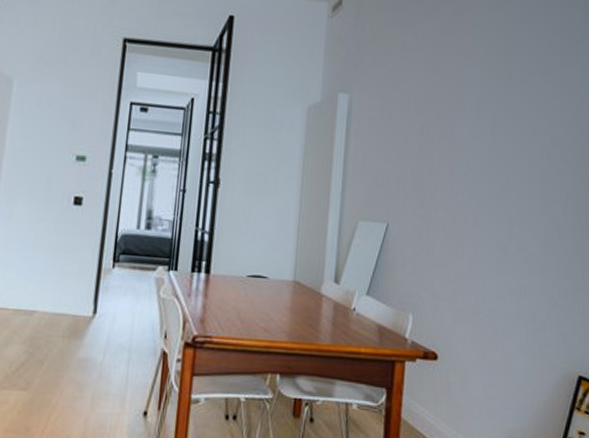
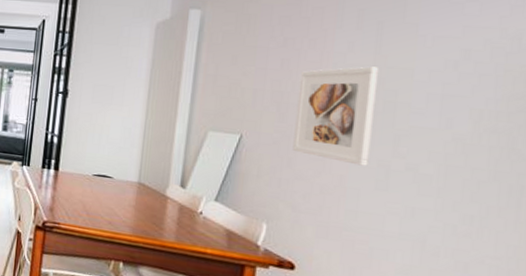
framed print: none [431,153,495,249] -> present [293,66,380,166]

